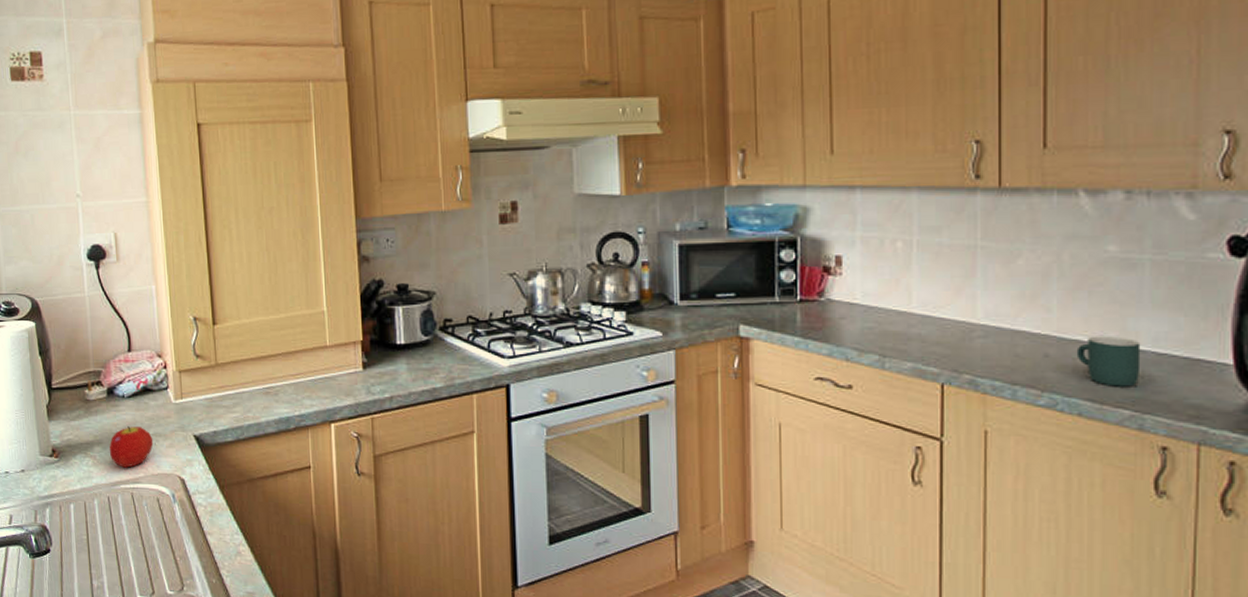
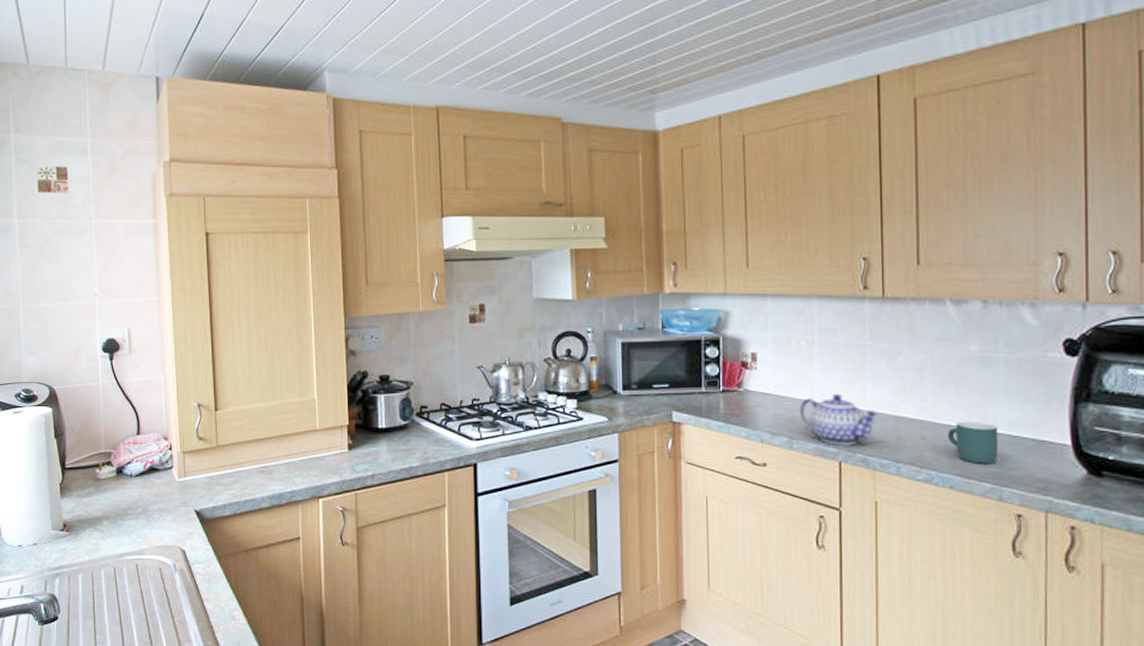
fruit: present [109,426,154,468] -> none [116,503,158,541]
teapot: none [892,304,992,365] -> present [799,394,879,446]

